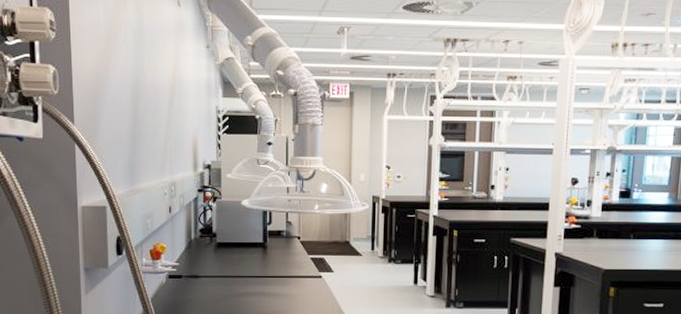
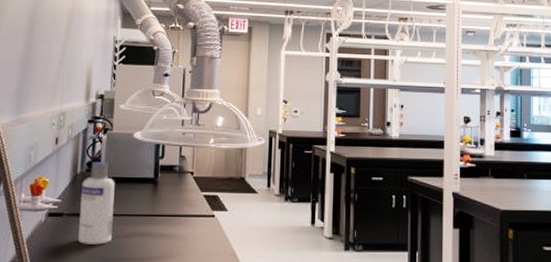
screw cap bottle: none [196,229,229,303] -> present [78,162,115,245]

